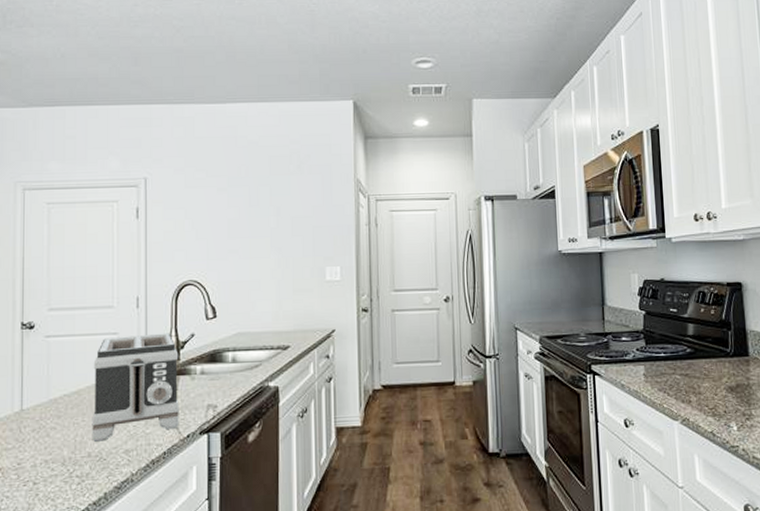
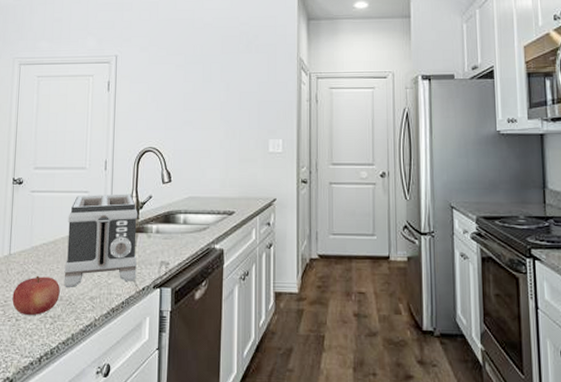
fruit: none [28,431,87,478] -> present [12,275,60,316]

